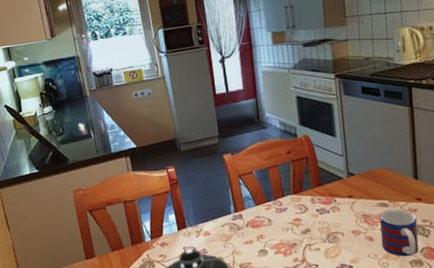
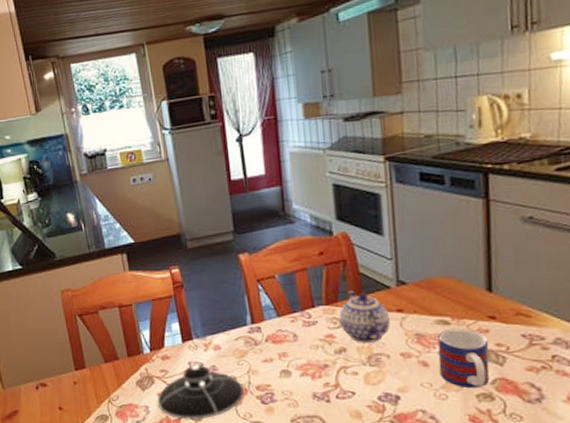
teapot: none [304,181,343,224] -> present [339,290,390,343]

